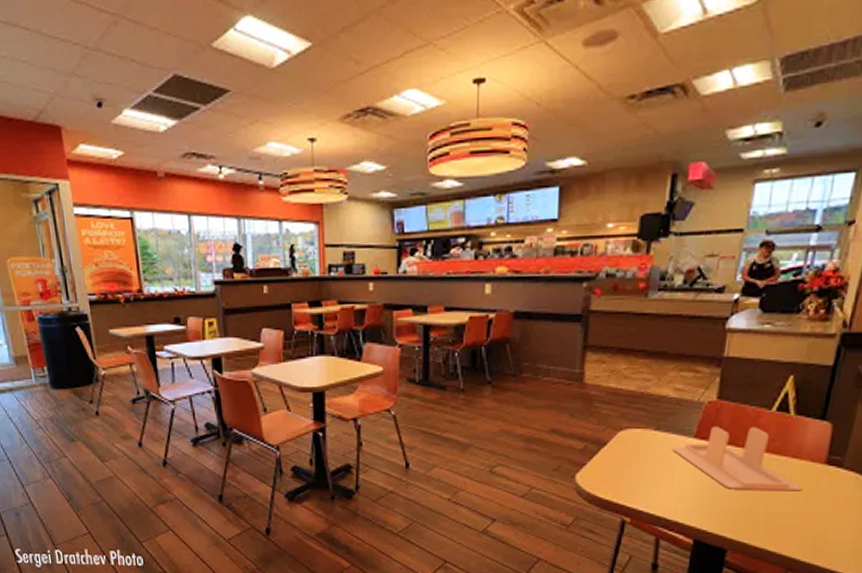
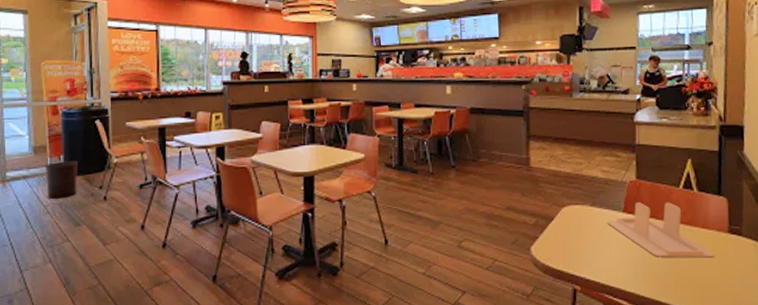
waste bin: none [28,372,67,414] -> present [44,161,78,200]

